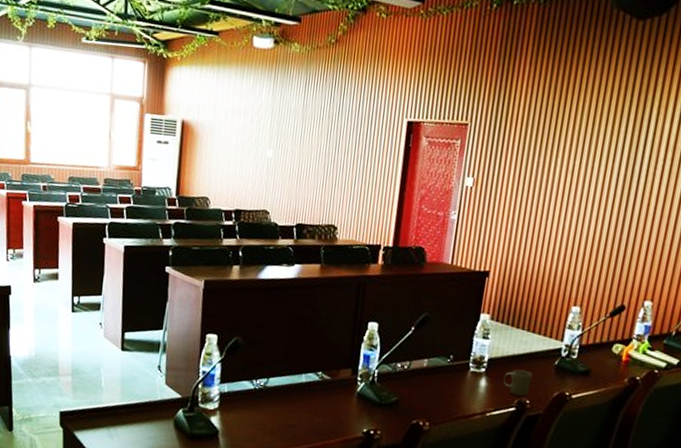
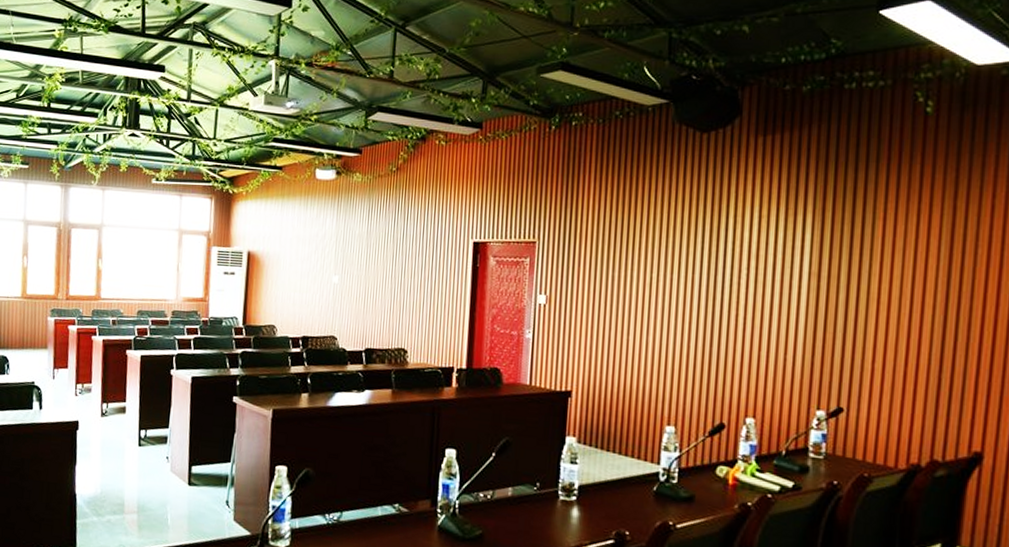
cup: present [503,369,533,397] -> none [597,496,630,528]

